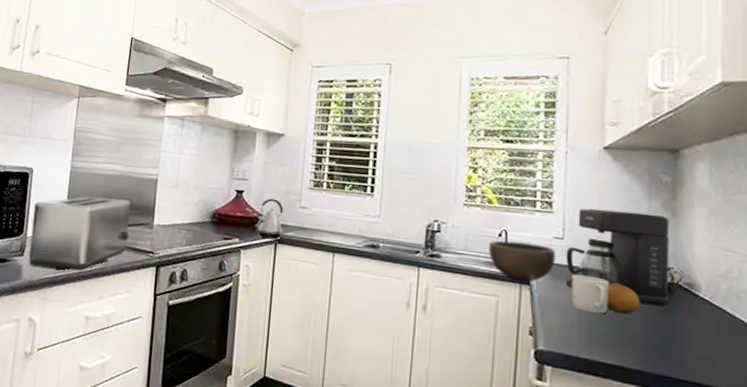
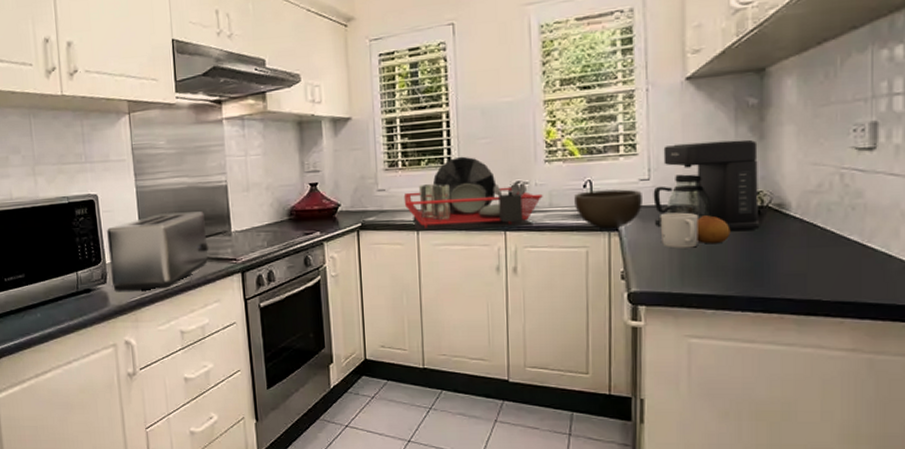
kettle: present [257,198,284,240] -> none [335,186,364,228]
dish rack: none [324,187,459,267] -> present [403,156,543,231]

